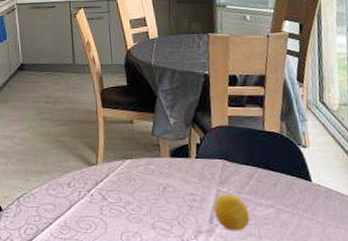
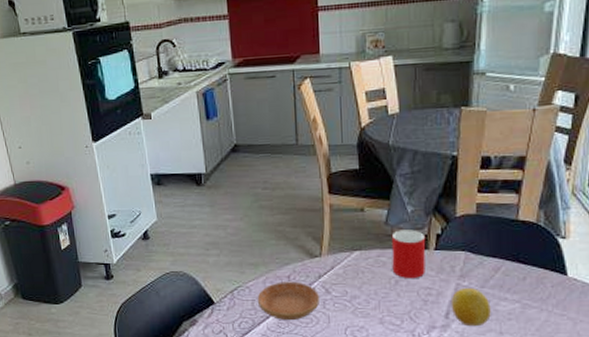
saucer: none [41,188,98,227] -> present [257,281,320,321]
cup: none [157,140,189,185] -> present [391,229,426,278]

